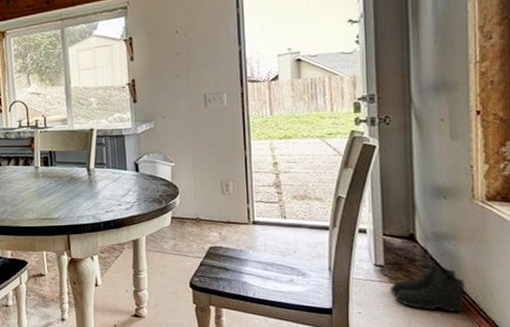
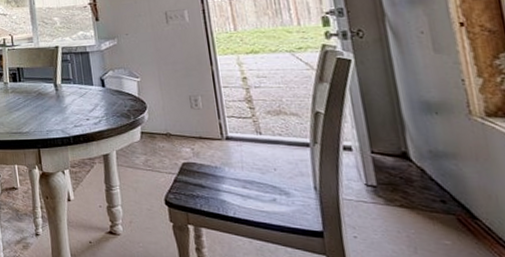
boots: present [389,263,466,313] -> none [386,184,479,241]

